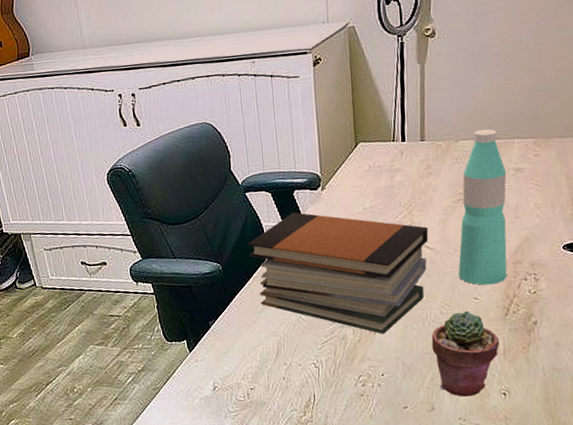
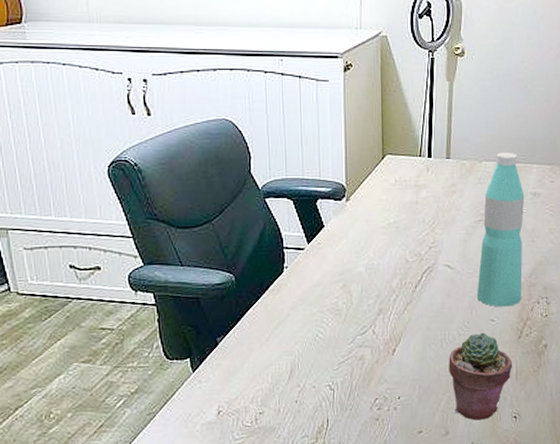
book stack: present [247,212,429,334] -> none [264,223,450,355]

